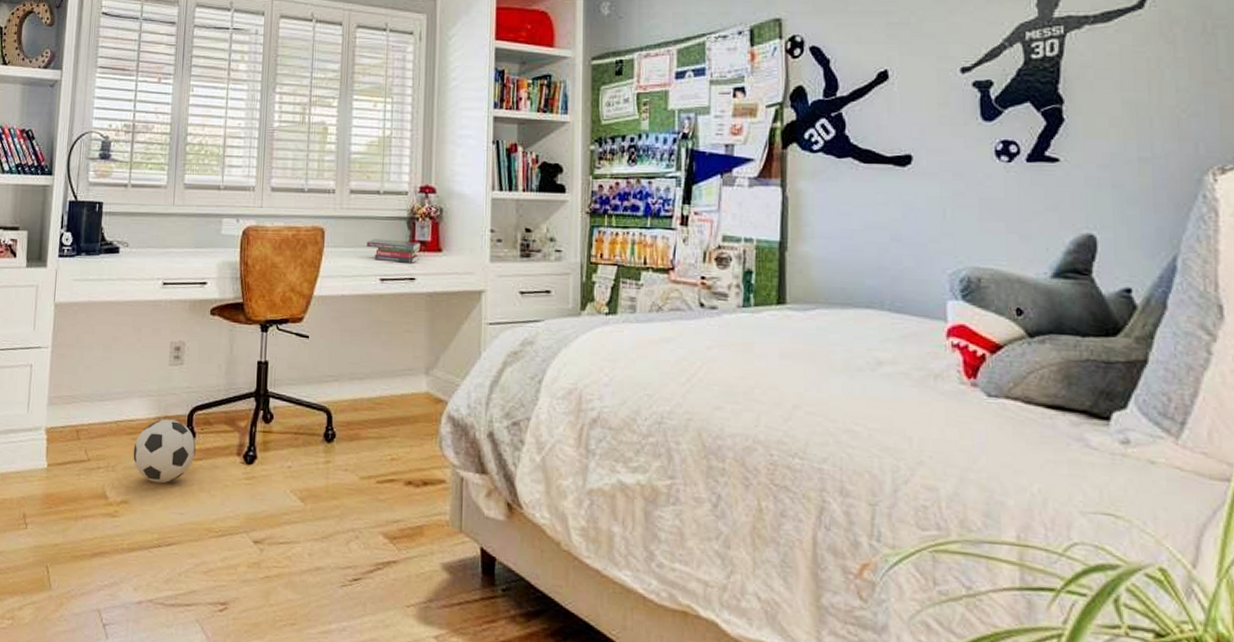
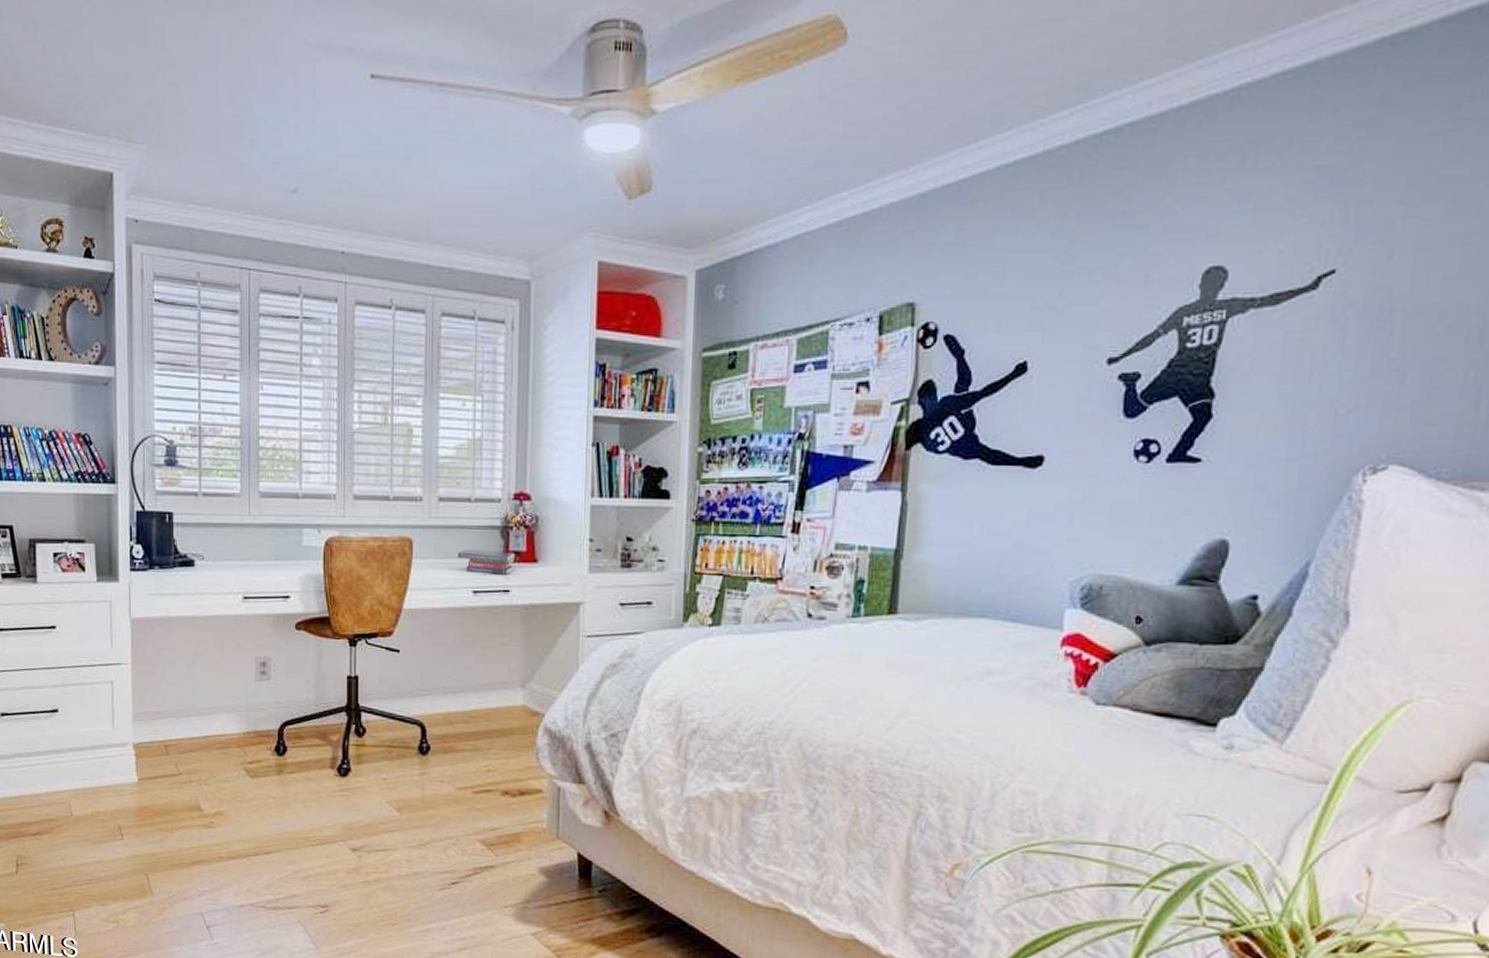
soccer ball: present [133,419,196,484] -> none [225,734,288,796]

